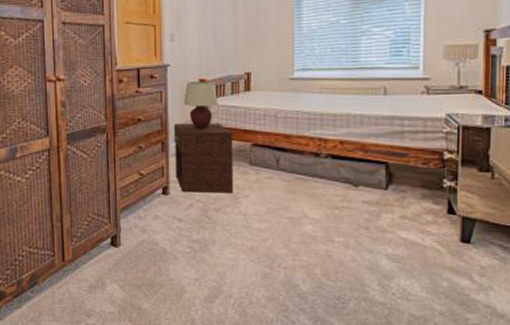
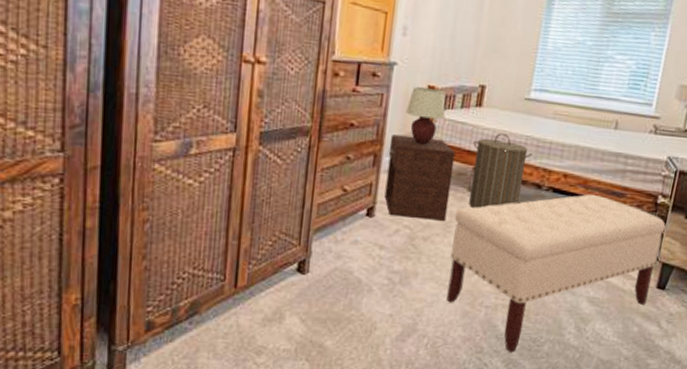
bench: none [242,156,458,311] -> present [446,194,666,353]
laundry hamper: none [248,111,306,181] -> present [469,133,533,209]

